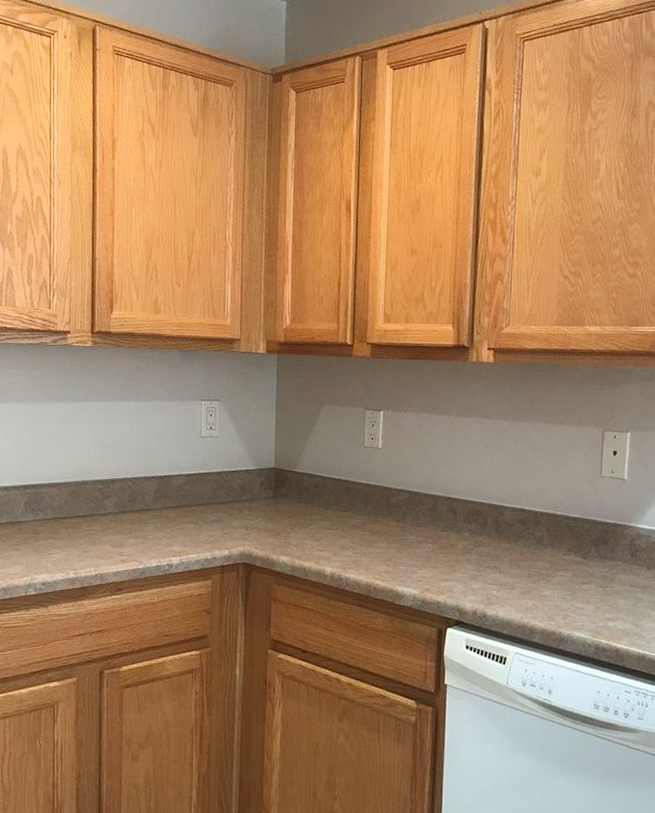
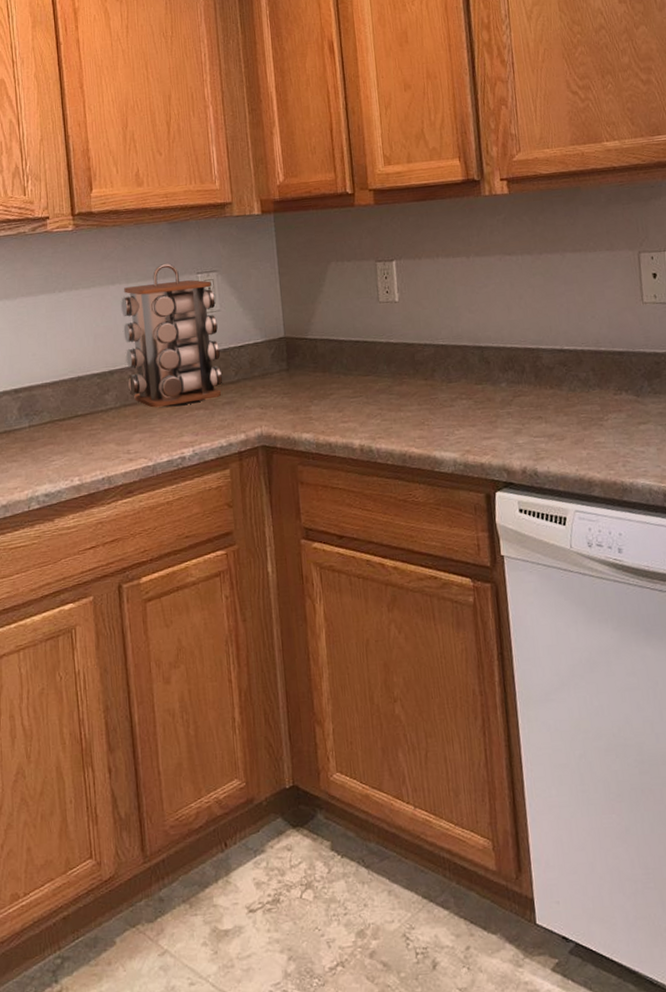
spice rack: none [128,388,215,518] -> present [121,263,223,408]

